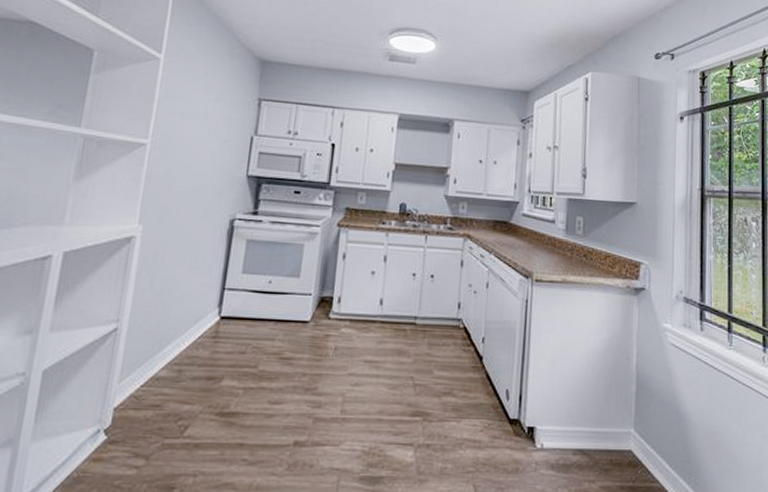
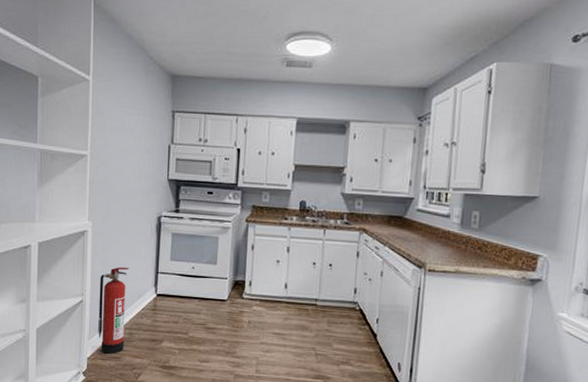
fire extinguisher: none [133,282,187,401] -> present [98,267,129,354]

